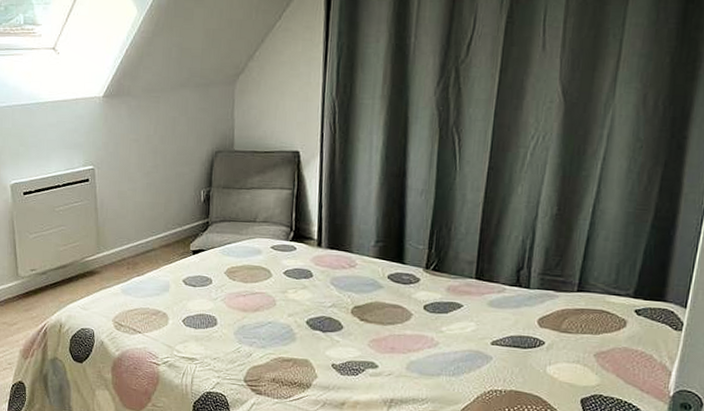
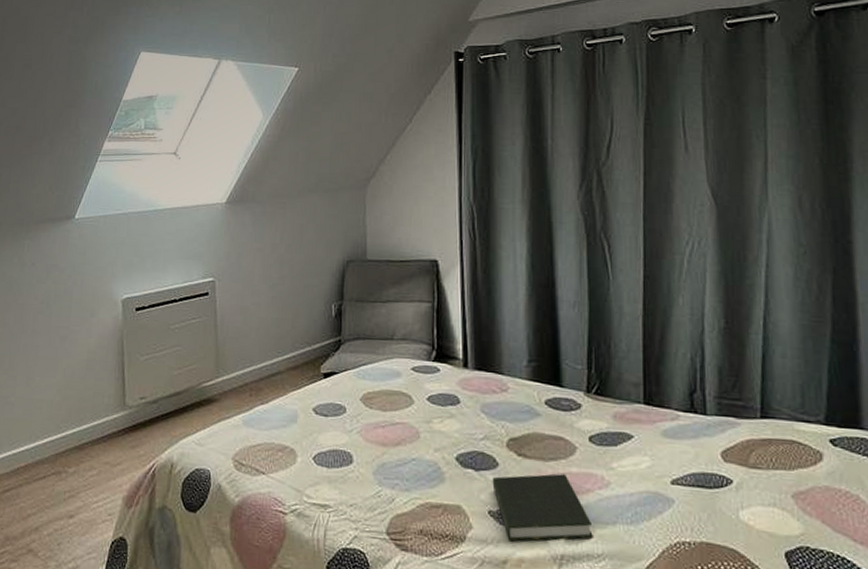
book: none [336,335,420,389] -> present [492,474,593,542]

